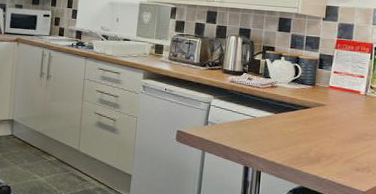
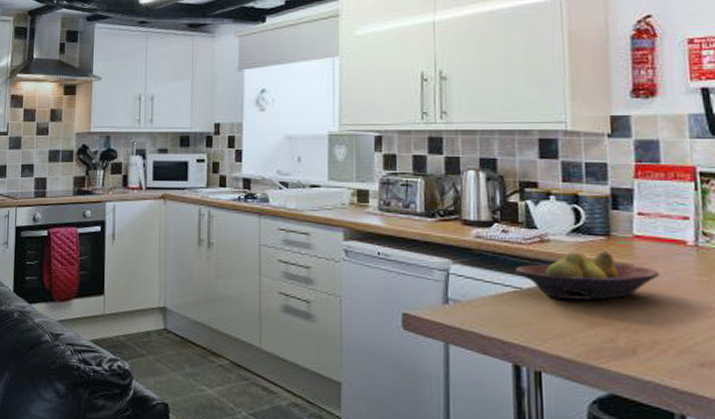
fruit bowl: none [253,95,342,127] -> present [516,250,660,301]

